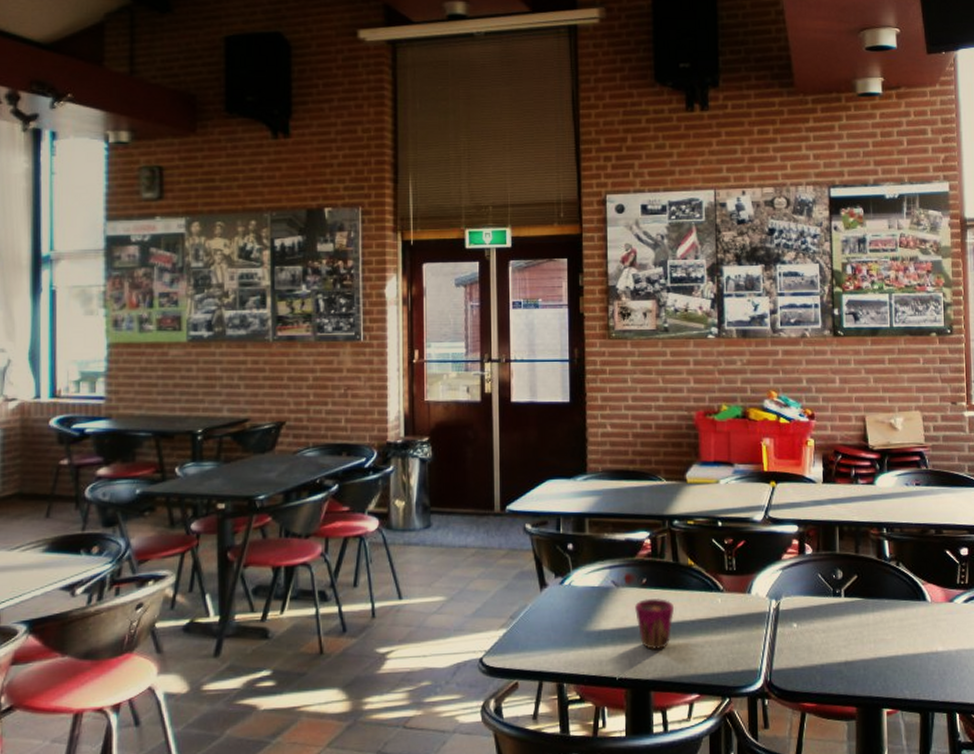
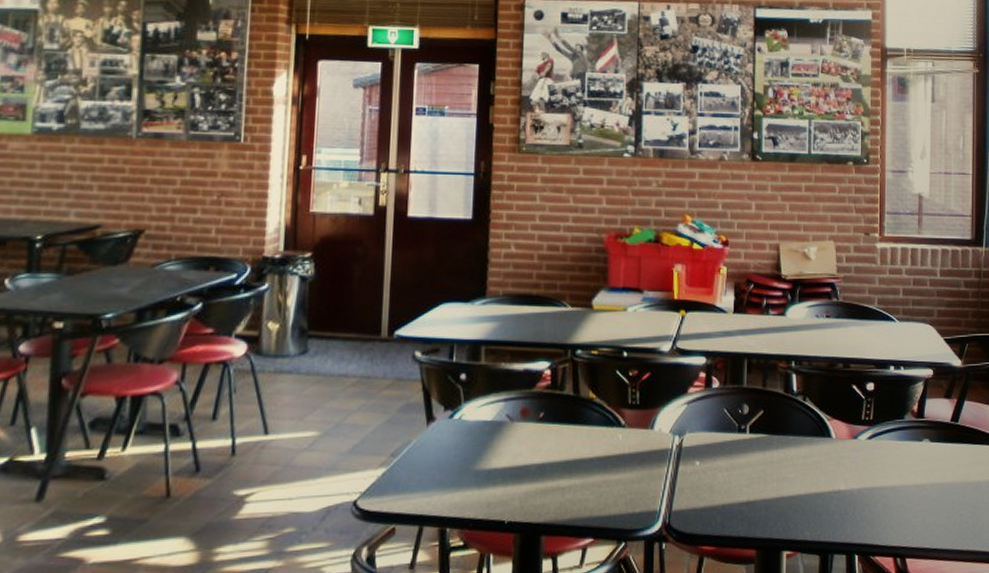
cup: present [635,599,675,650] -> none [530,434,573,491]

